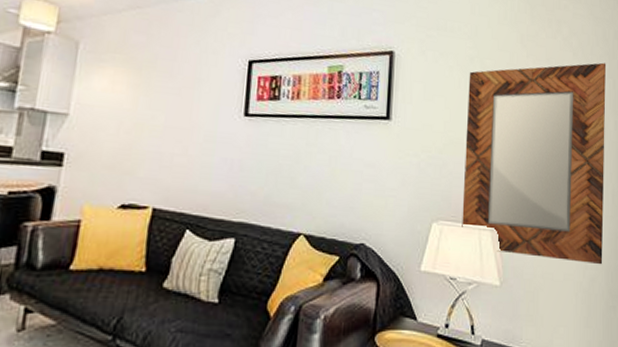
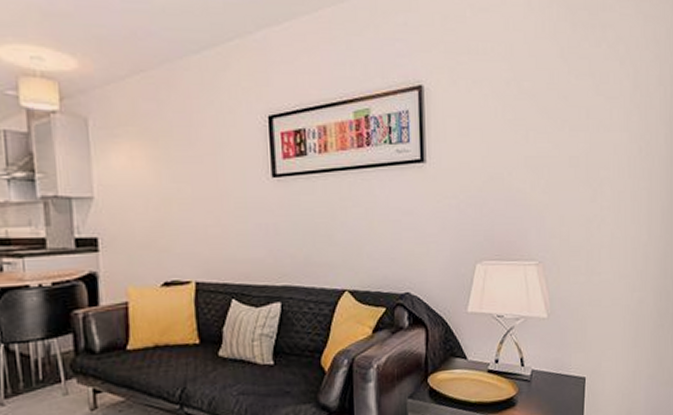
home mirror: present [462,62,606,265] -> none [505,68,657,286]

